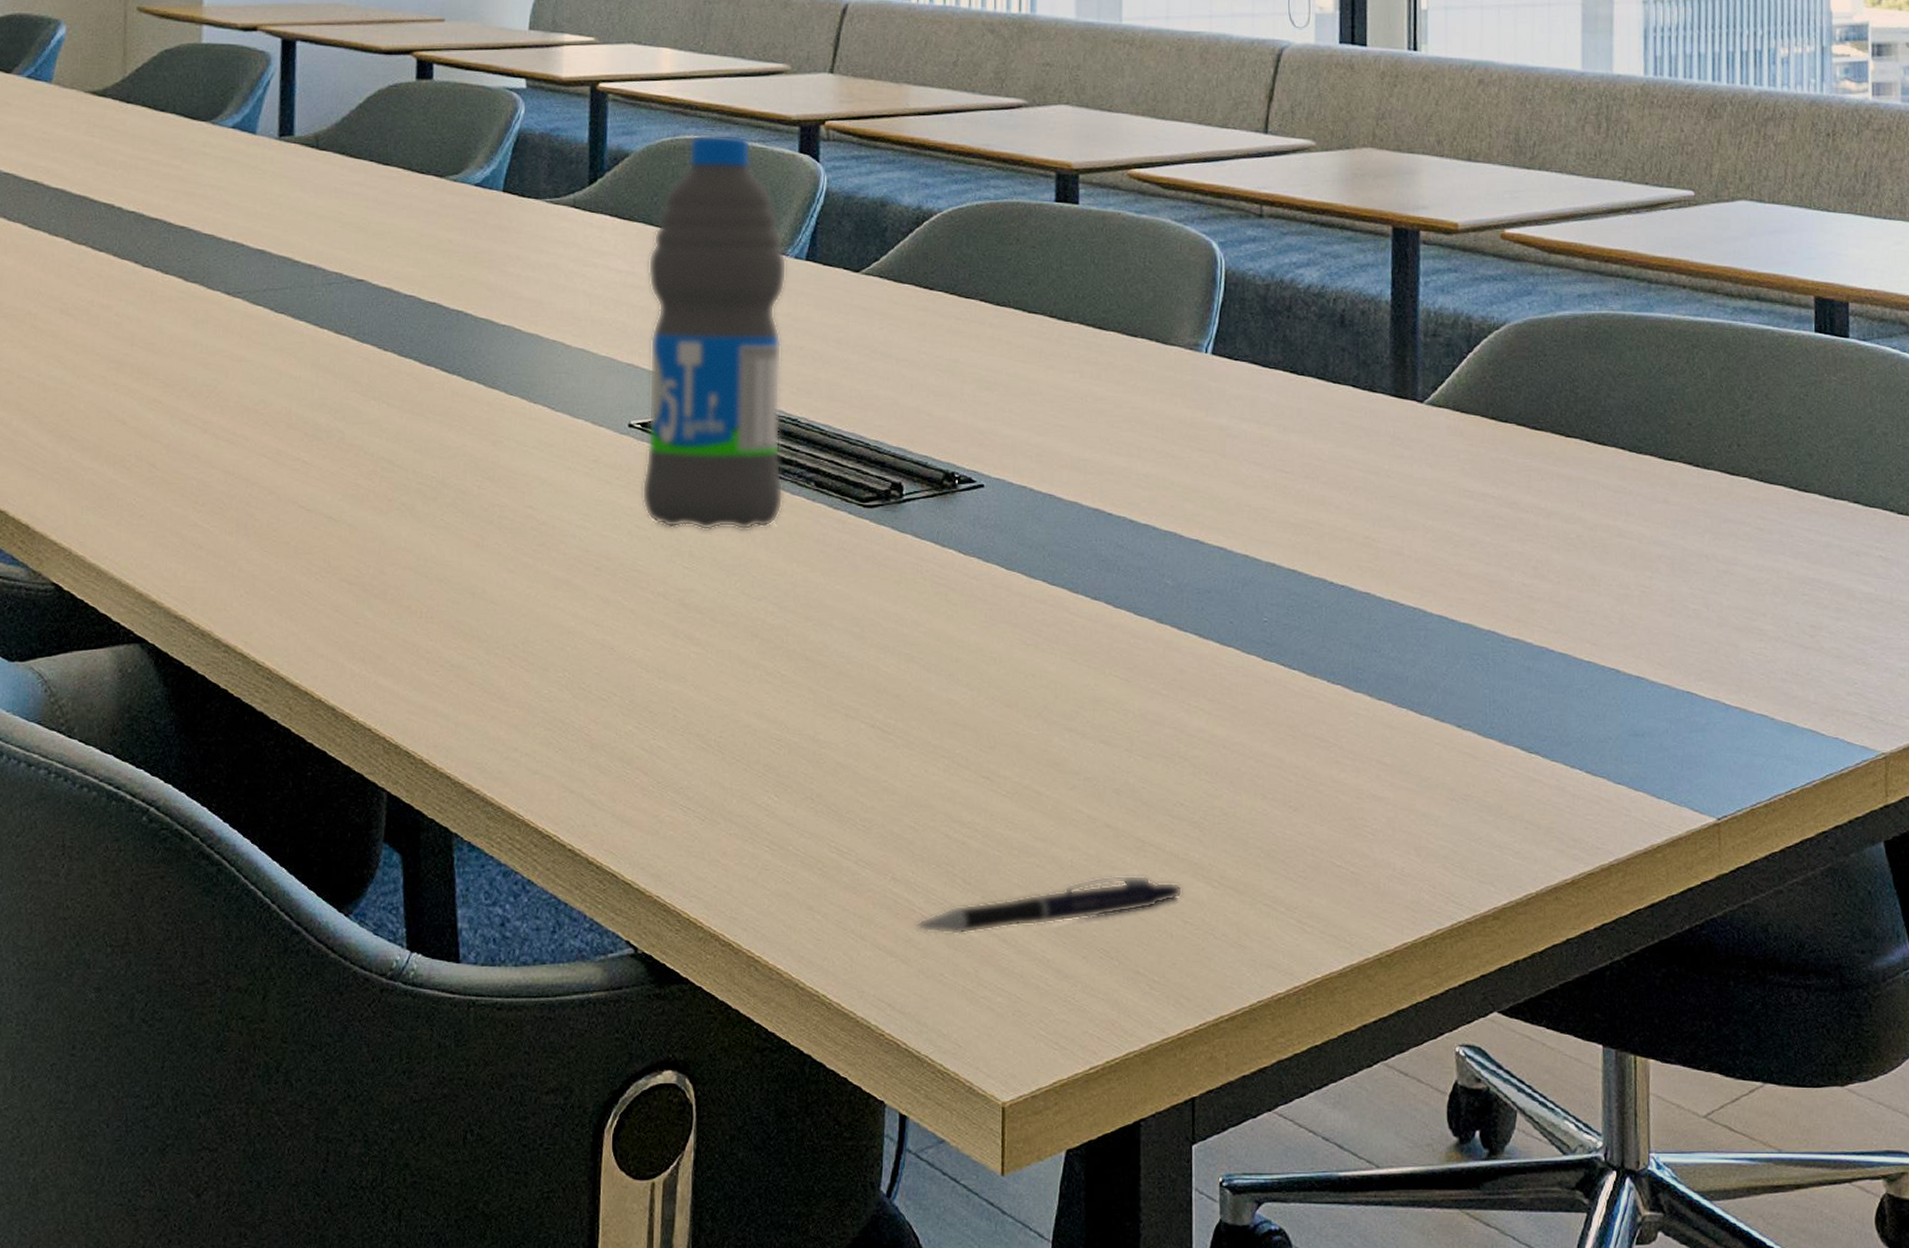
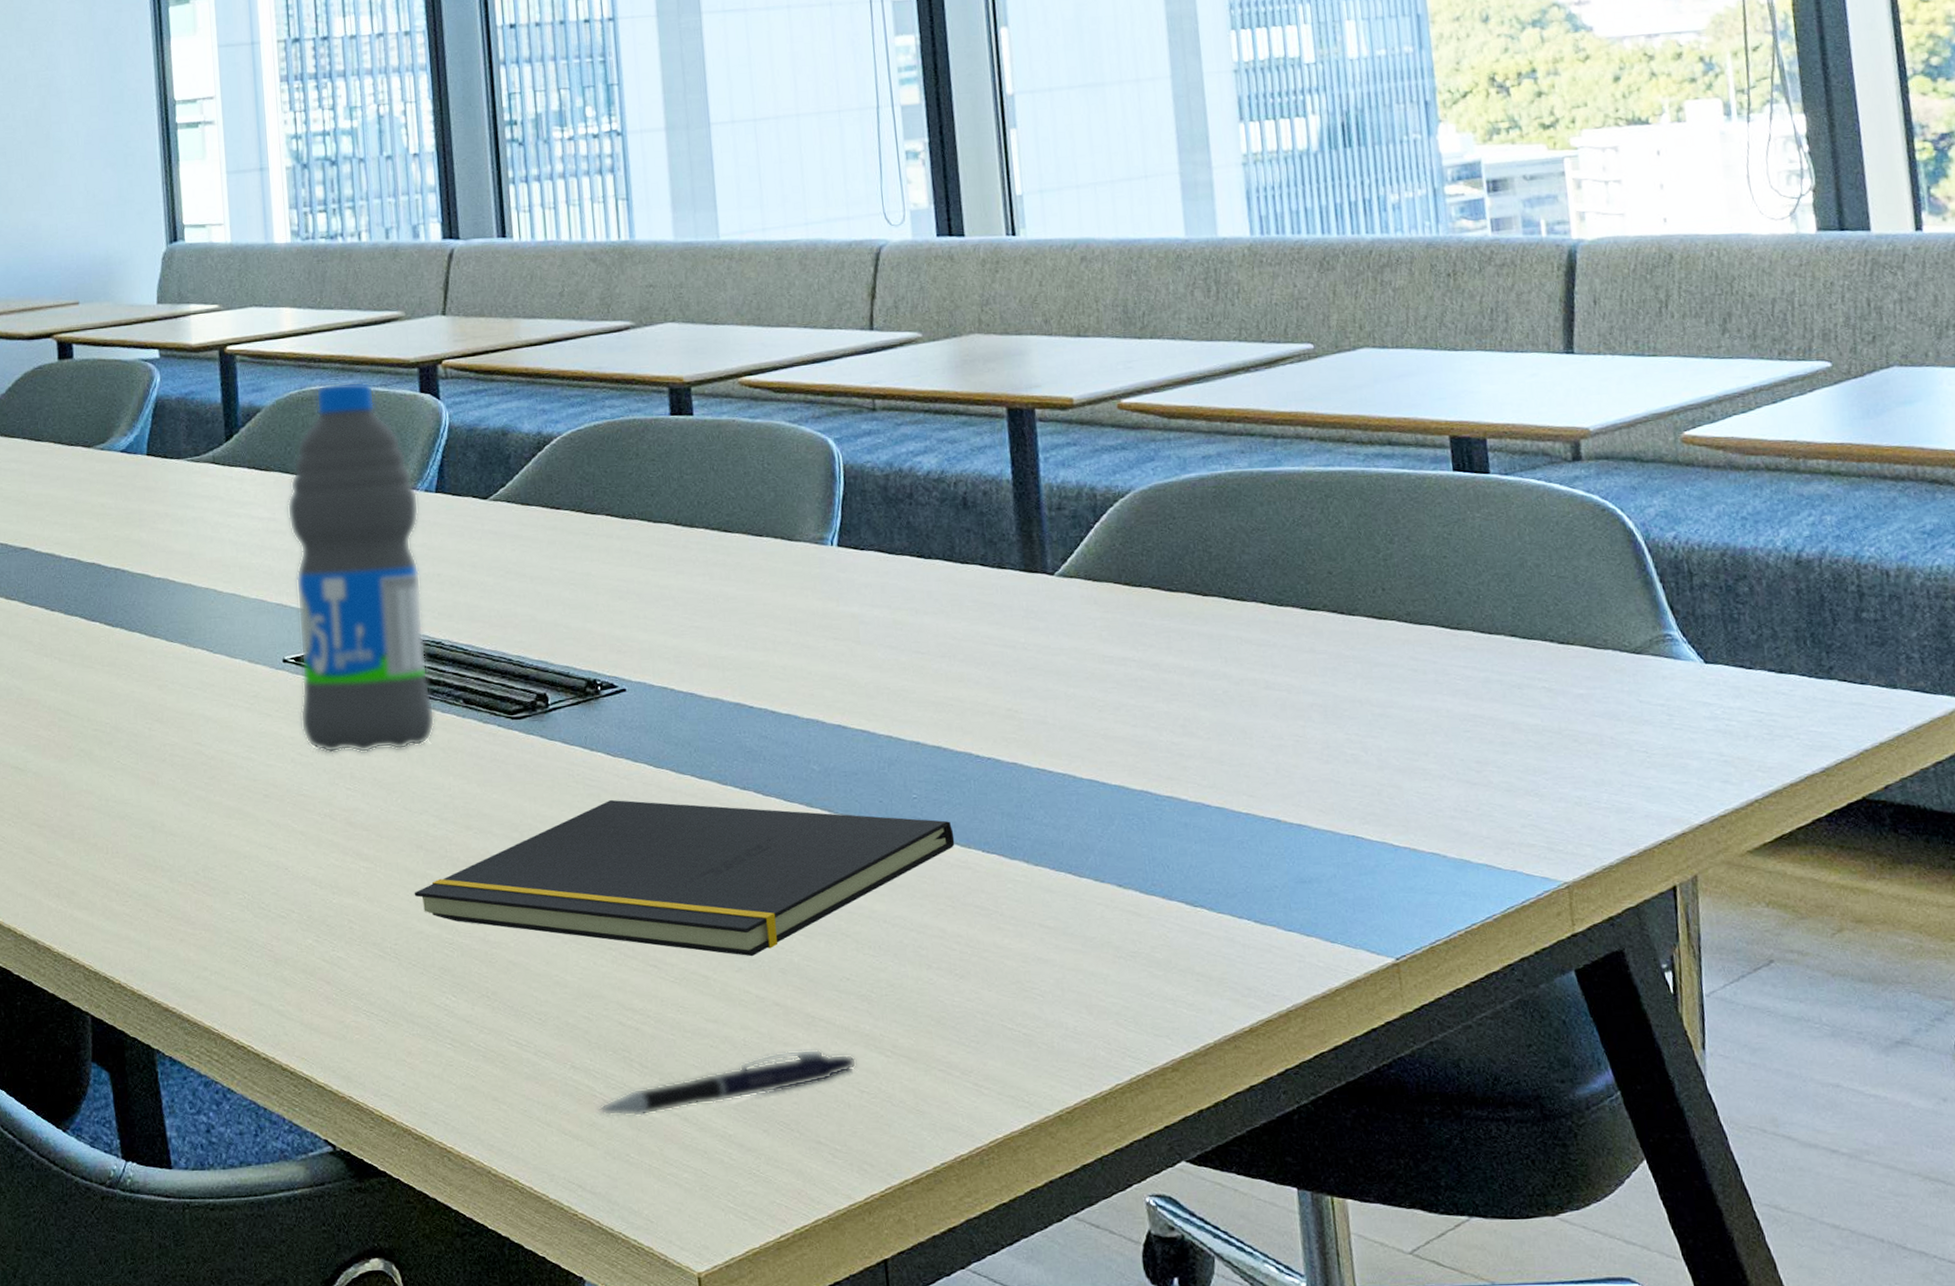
notepad: none [744,599,1301,775] -> present [414,799,955,957]

